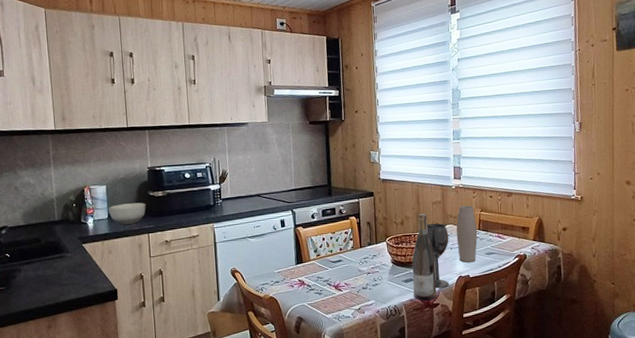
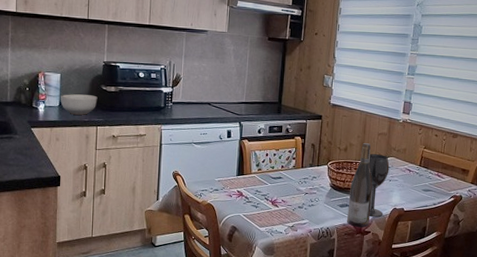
vase: present [456,205,478,263] -> none [396,140,419,196]

